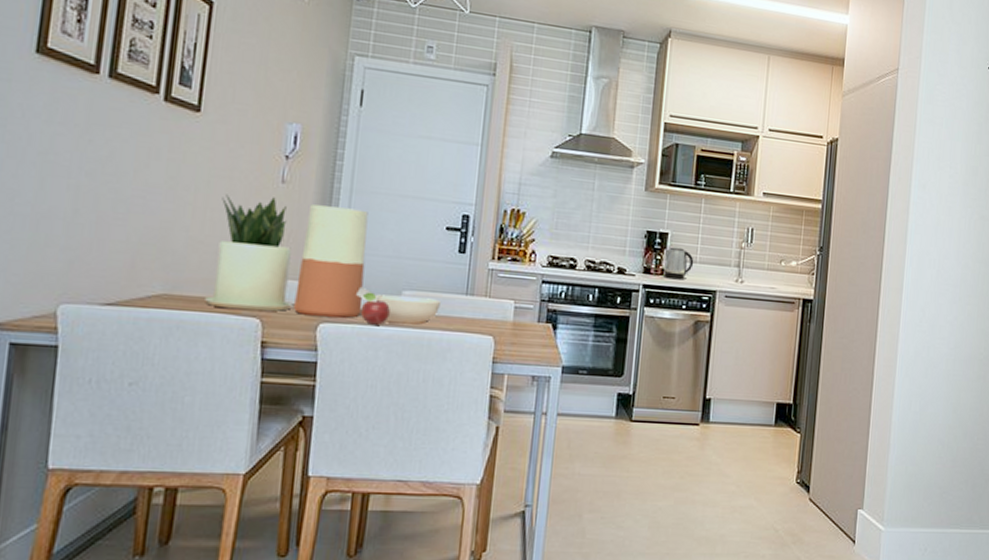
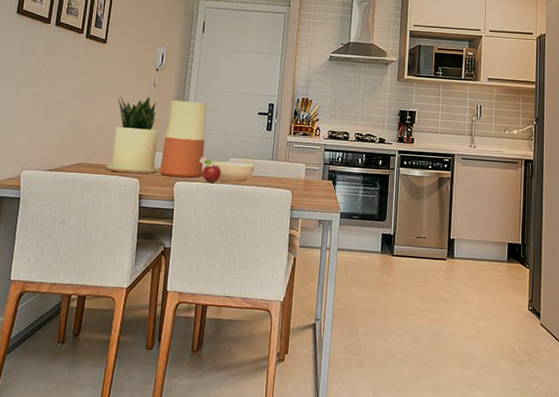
kettle: present [663,247,694,280] -> none [413,121,436,147]

